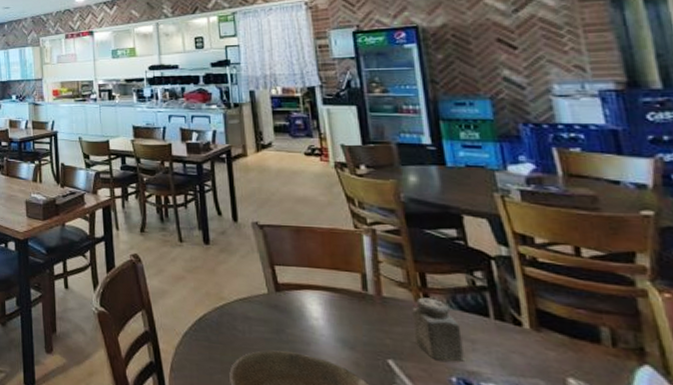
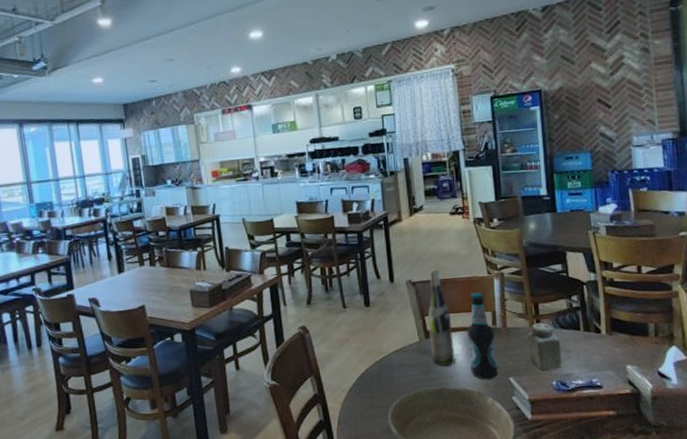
wine bottle: none [278,213,314,329] -> present [427,269,455,366]
bottle: none [328,247,372,357] -> present [467,292,498,380]

